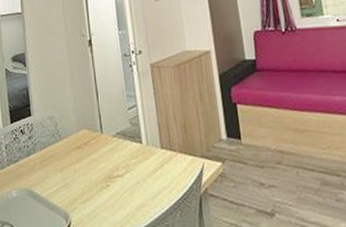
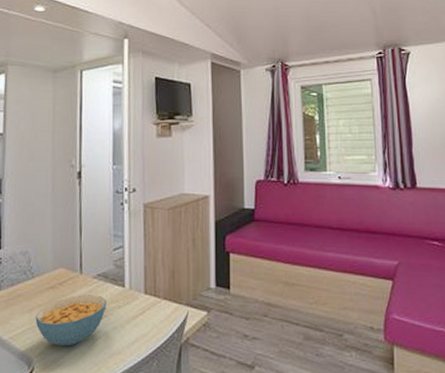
cereal bowl: none [67,152,128,201] -> present [35,295,107,347]

